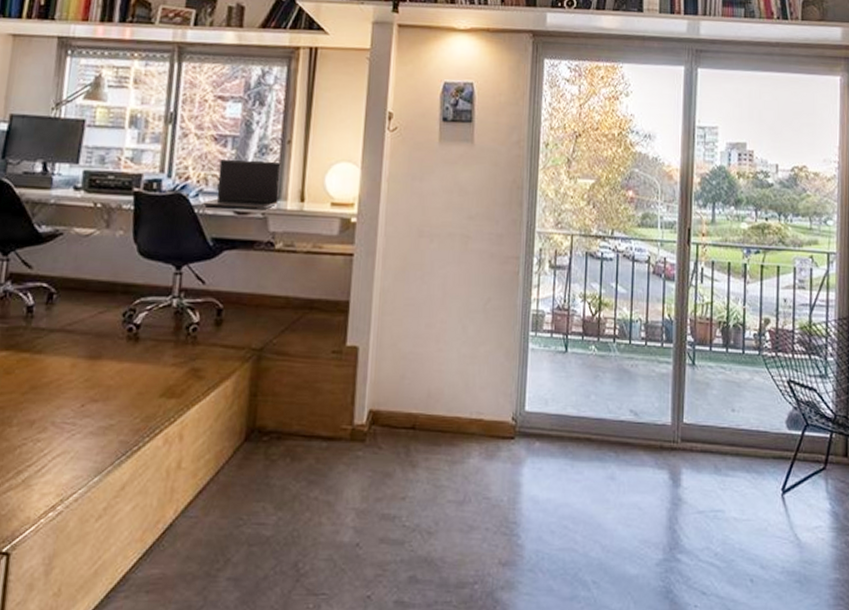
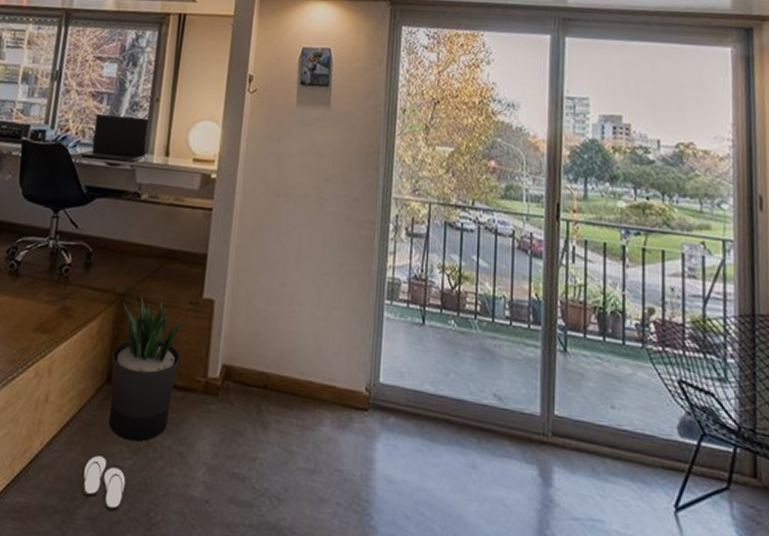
slippers: none [223,514,273,569] -> present [82,454,127,512]
planter: none [249,344,326,497] -> present [108,290,183,442]

